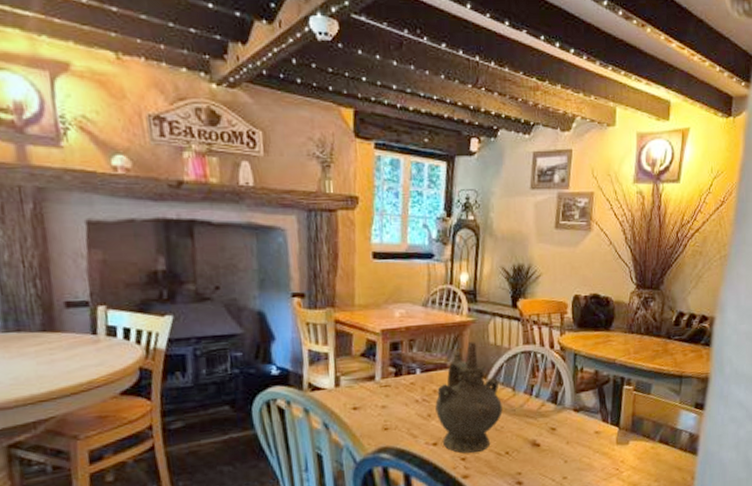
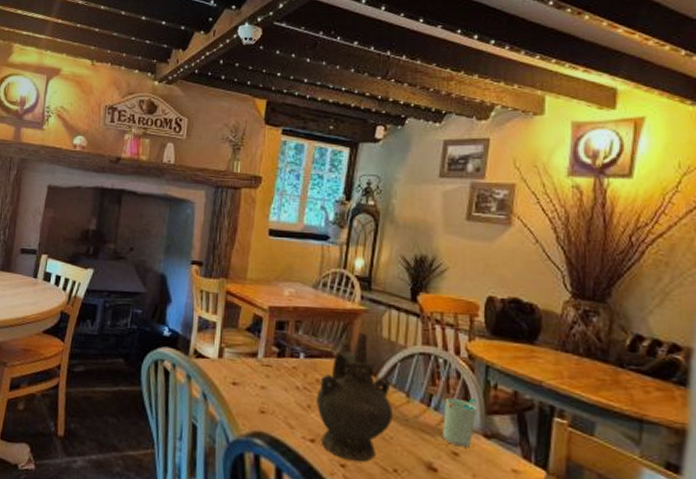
cup: none [542,382,569,423] -> present [441,397,478,448]

